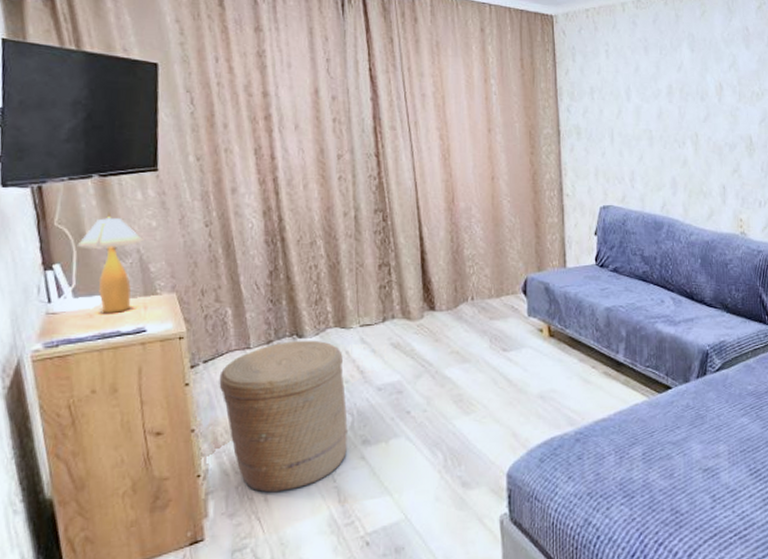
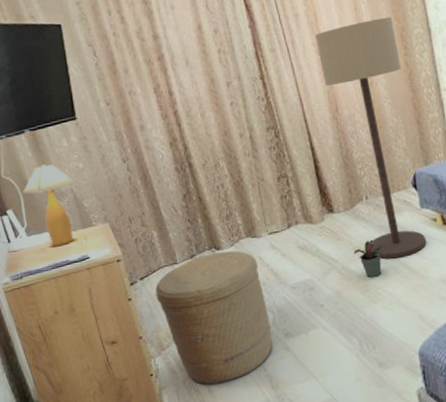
floor lamp: none [440,112,530,368] -> present [315,16,427,260]
potted plant: none [451,344,483,387] -> present [353,239,383,278]

